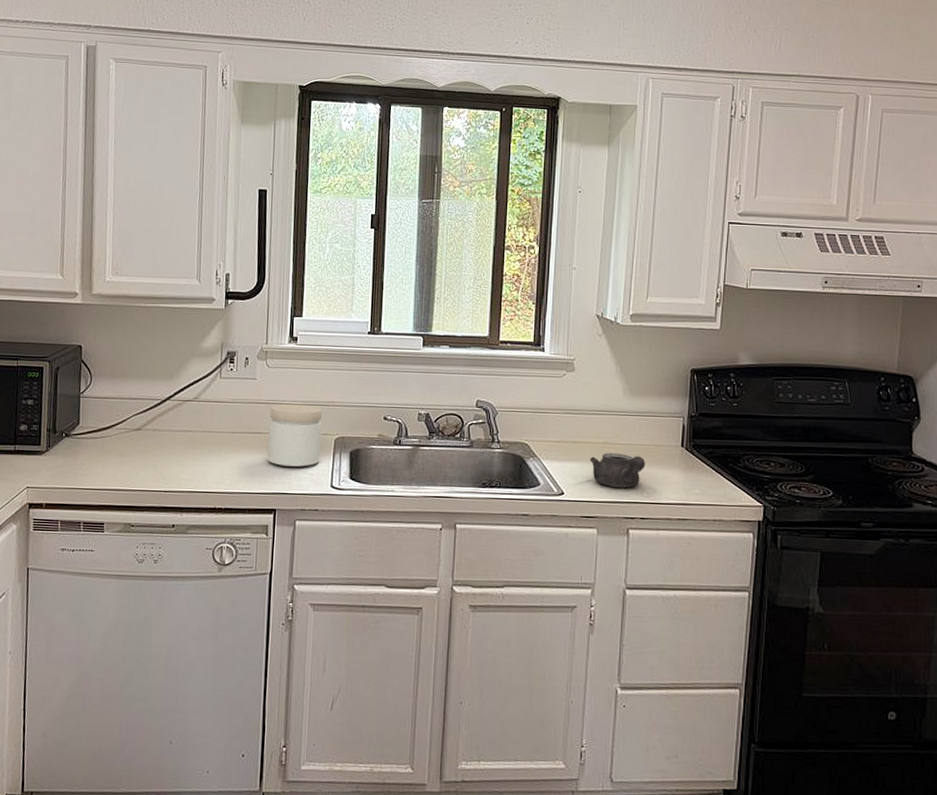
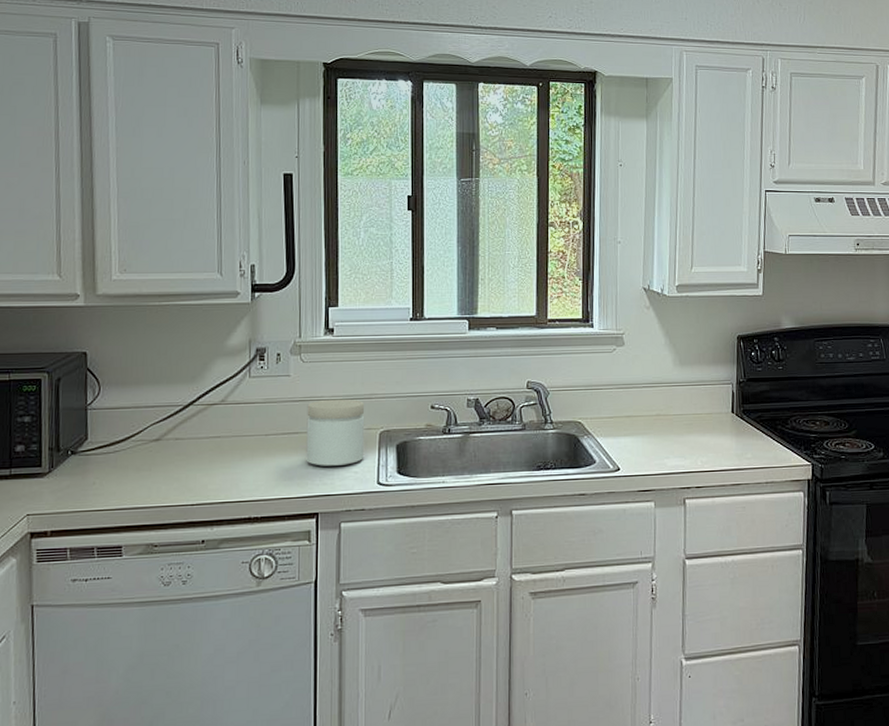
teapot: present [590,453,646,488] -> none [644,424,698,459]

